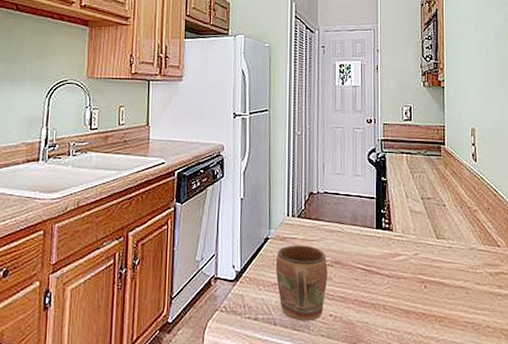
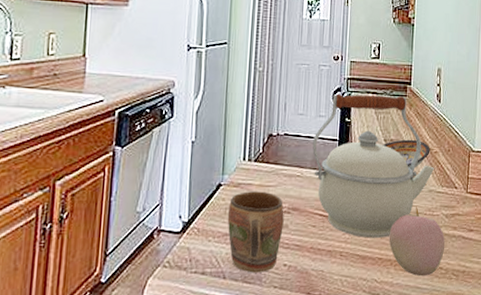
kettle: none [351,154,475,293] -> present [312,93,435,238]
bowl: none [419,197,469,226] -> present [382,139,431,169]
apple: none [432,264,490,334] -> present [389,207,445,276]

